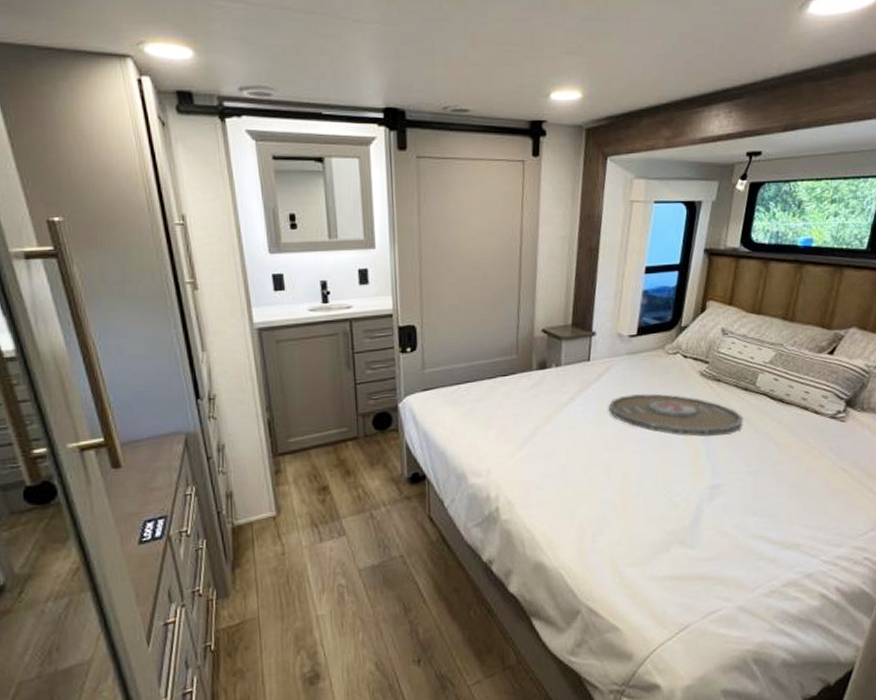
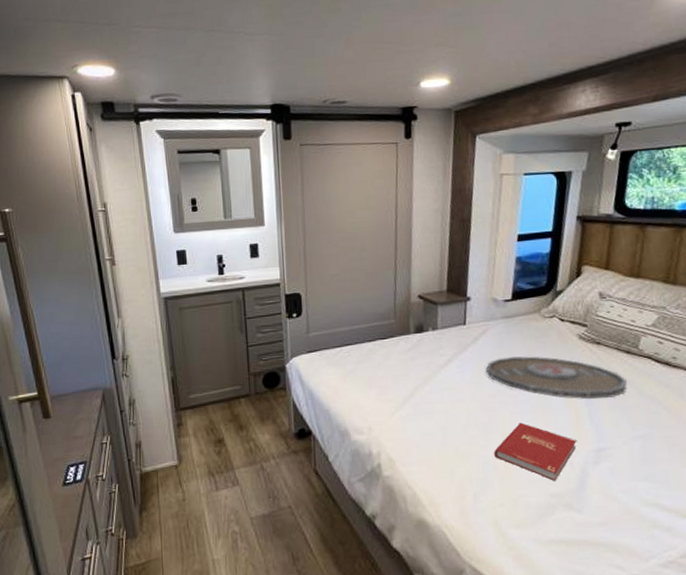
book: none [613,461,693,519] -> present [494,422,577,481]

